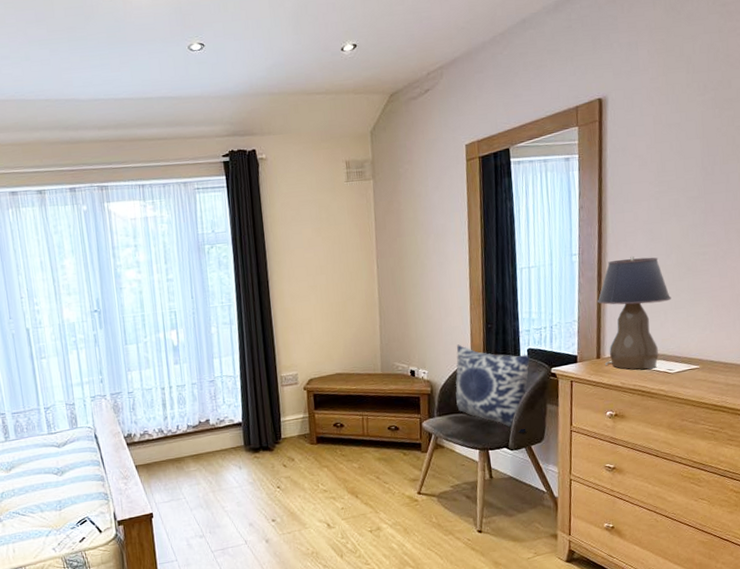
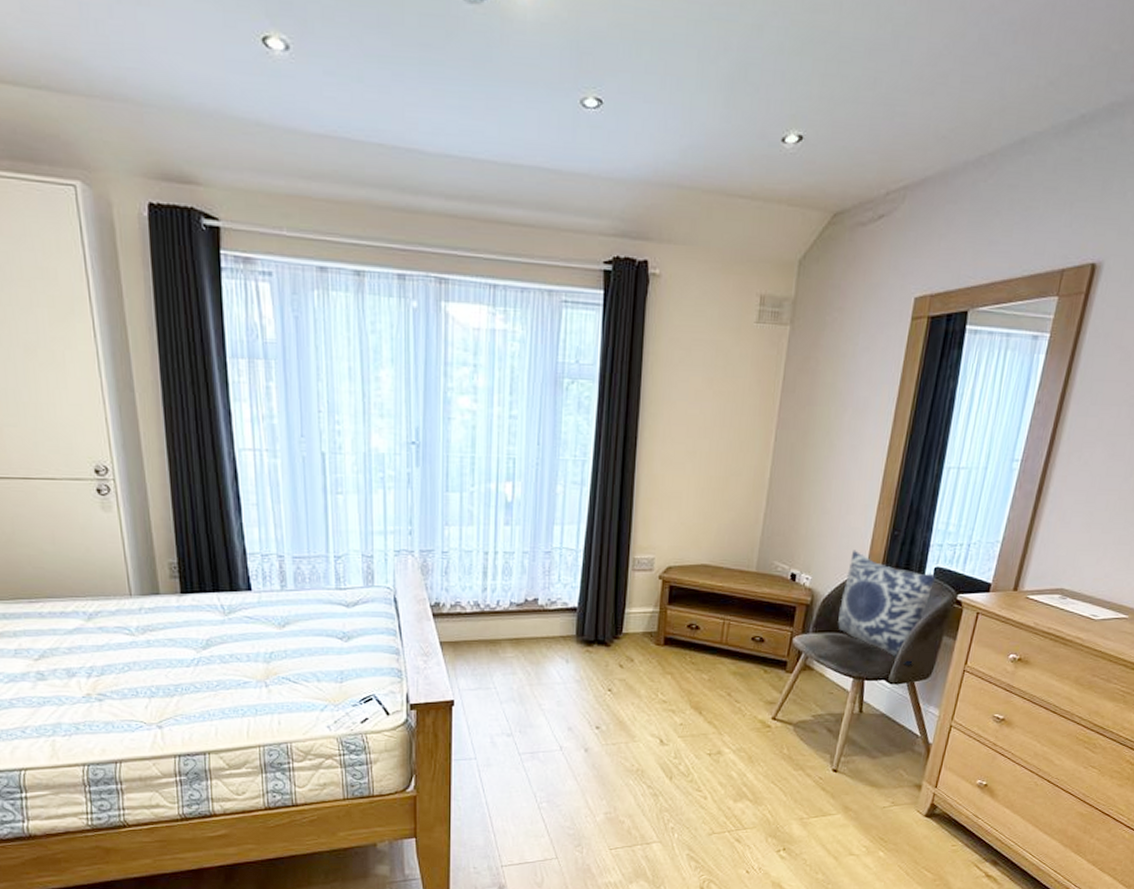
table lamp: present [597,256,672,370] -> none [1021,473,1118,612]

